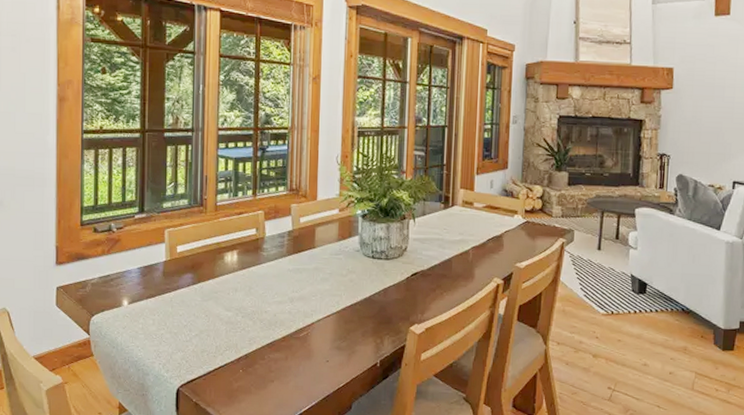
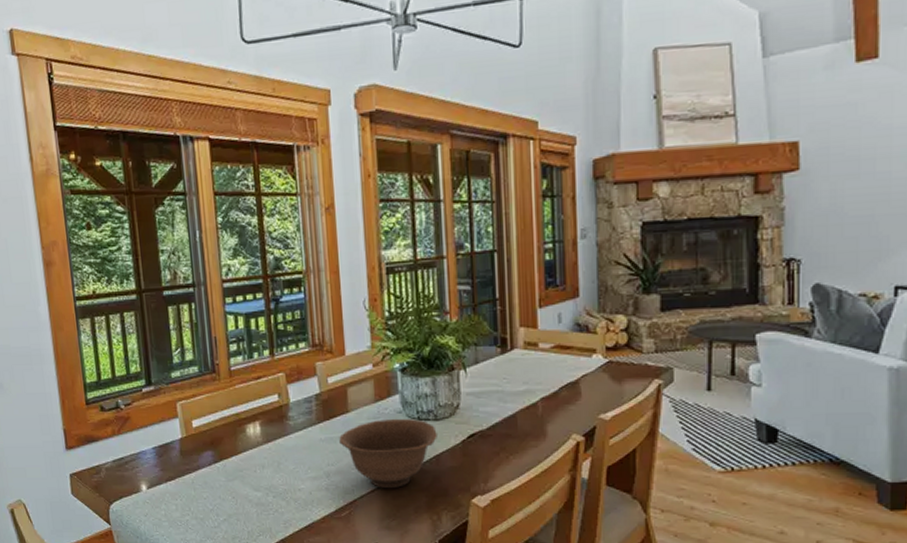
bowl: none [304,256,387,315] -> present [339,419,437,489]

